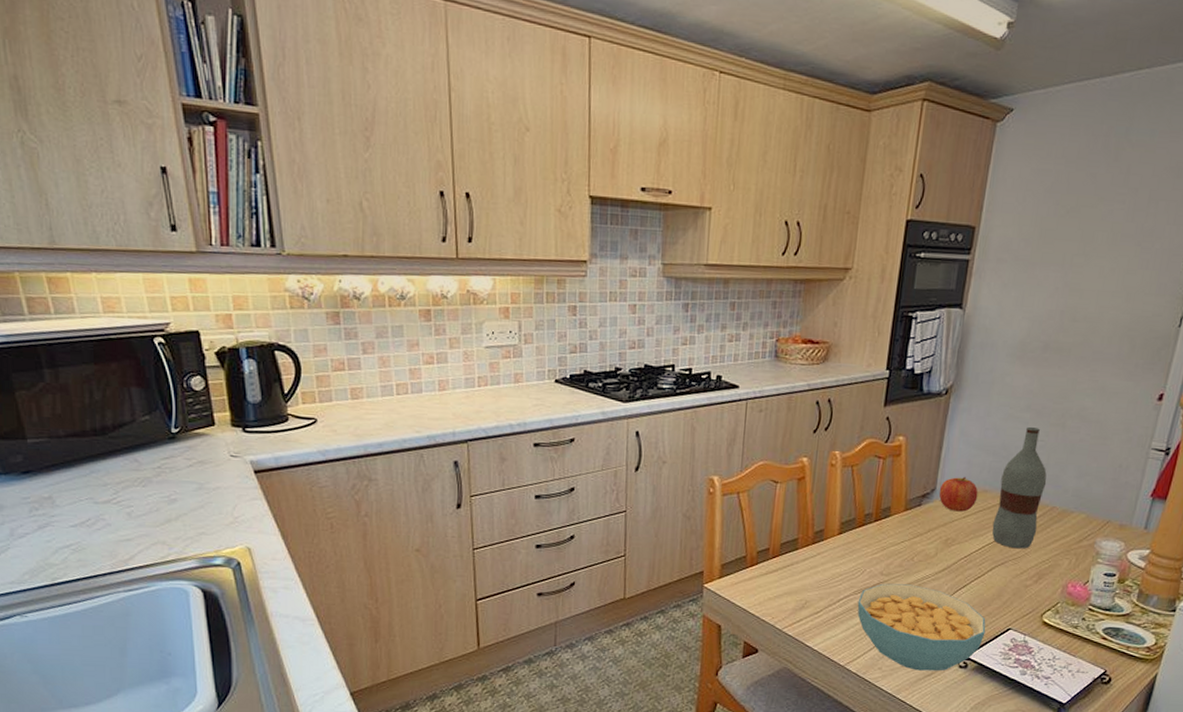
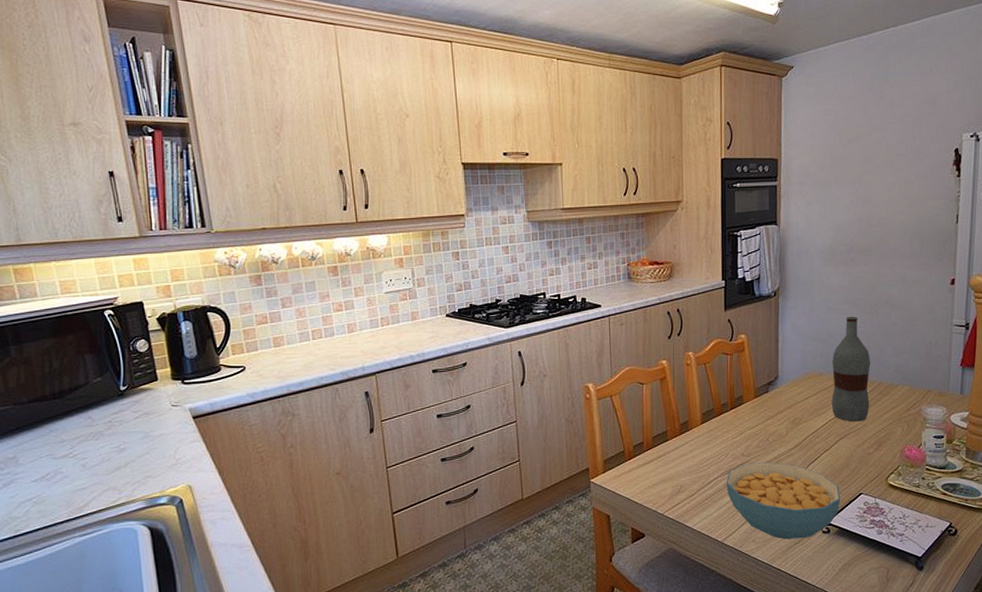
fruit: present [938,476,978,512] -> none [781,363,815,395]

